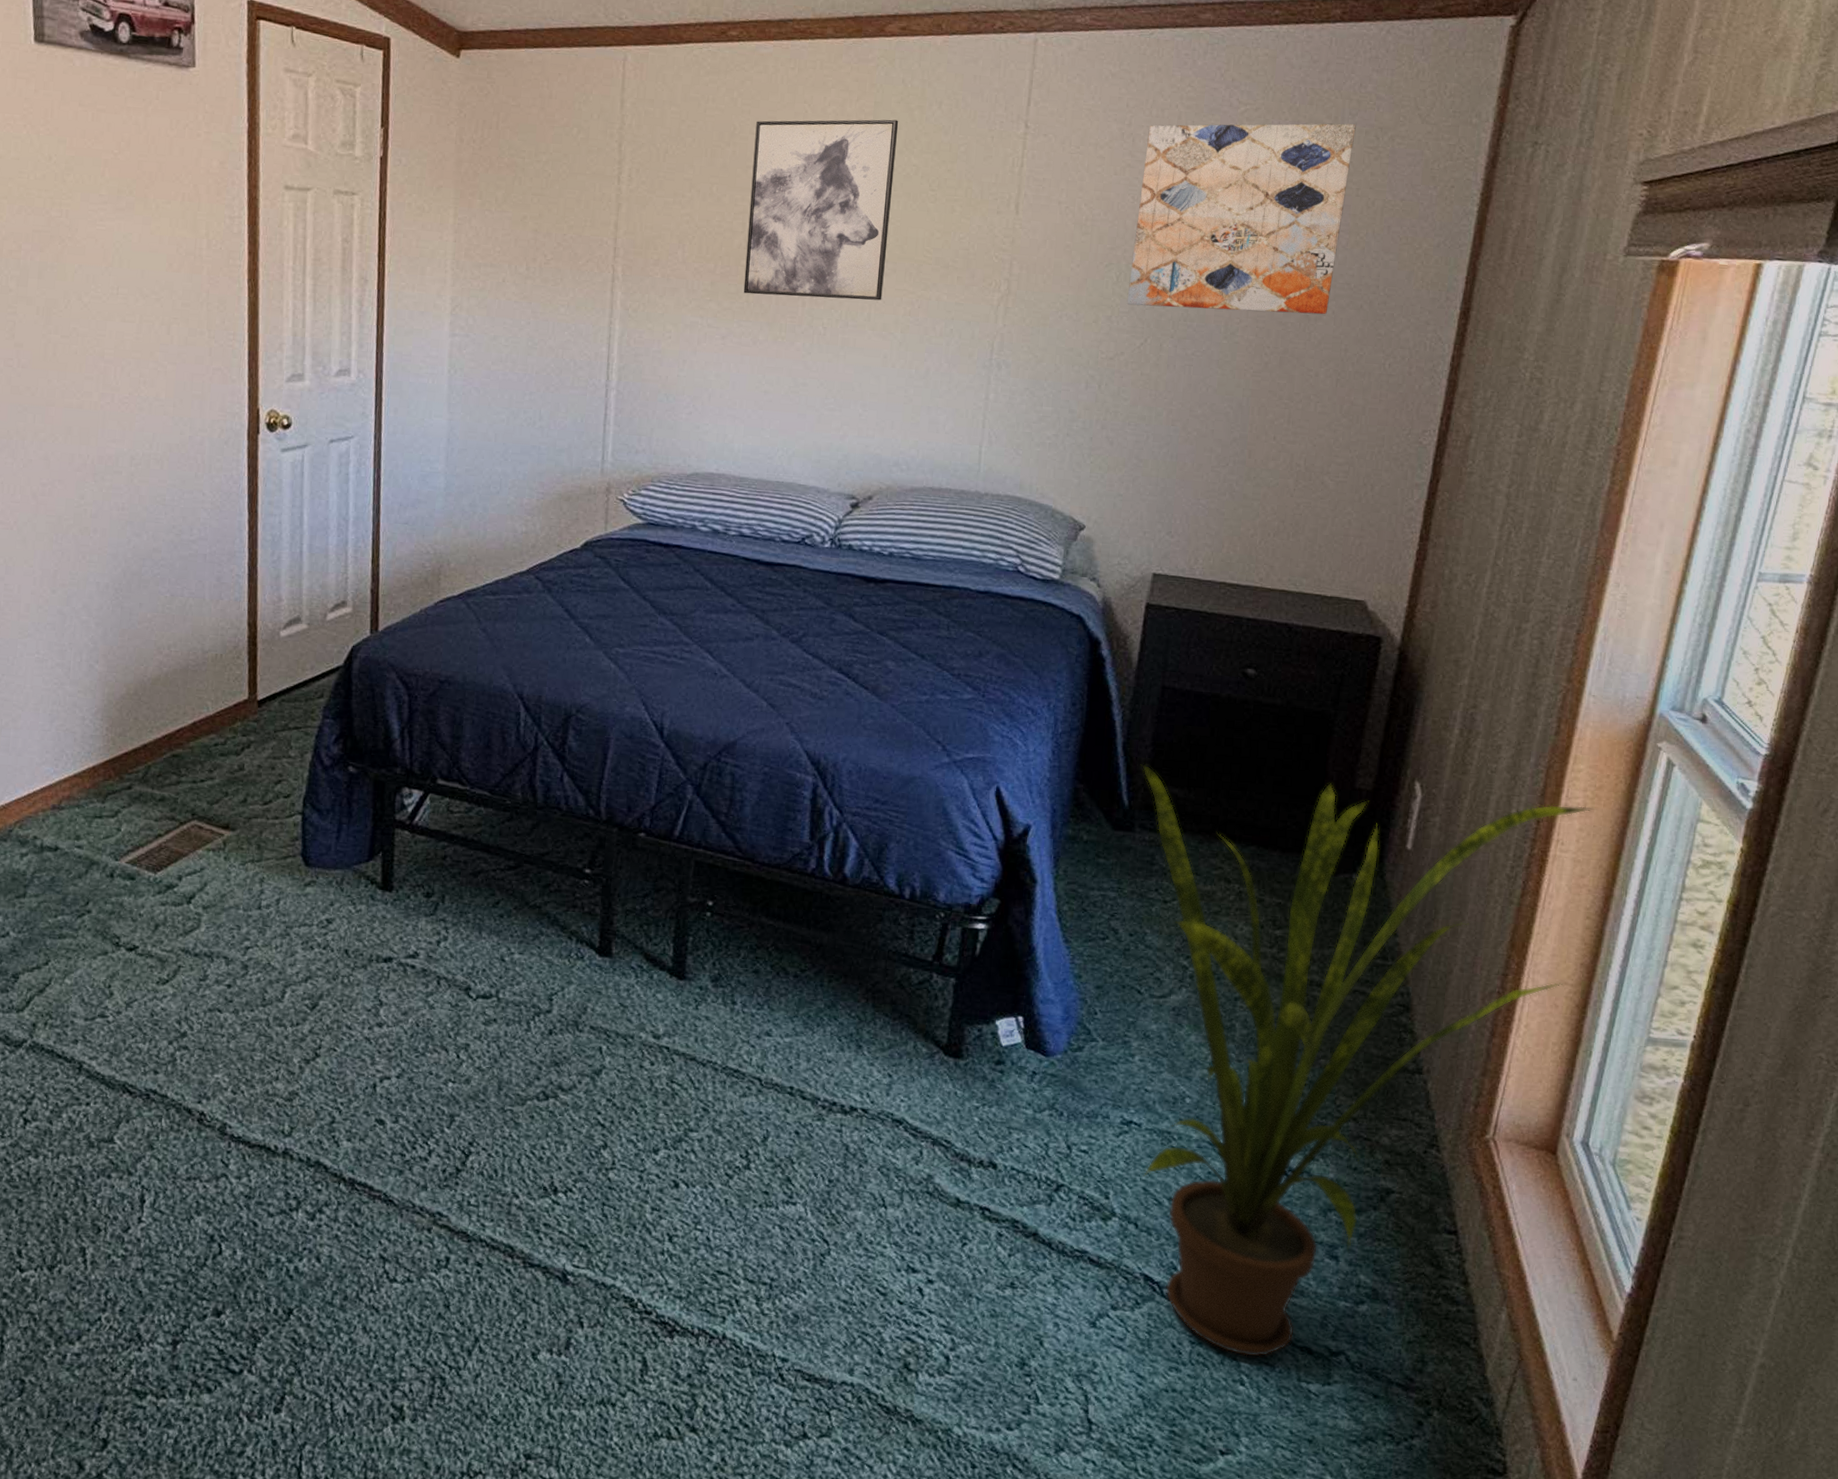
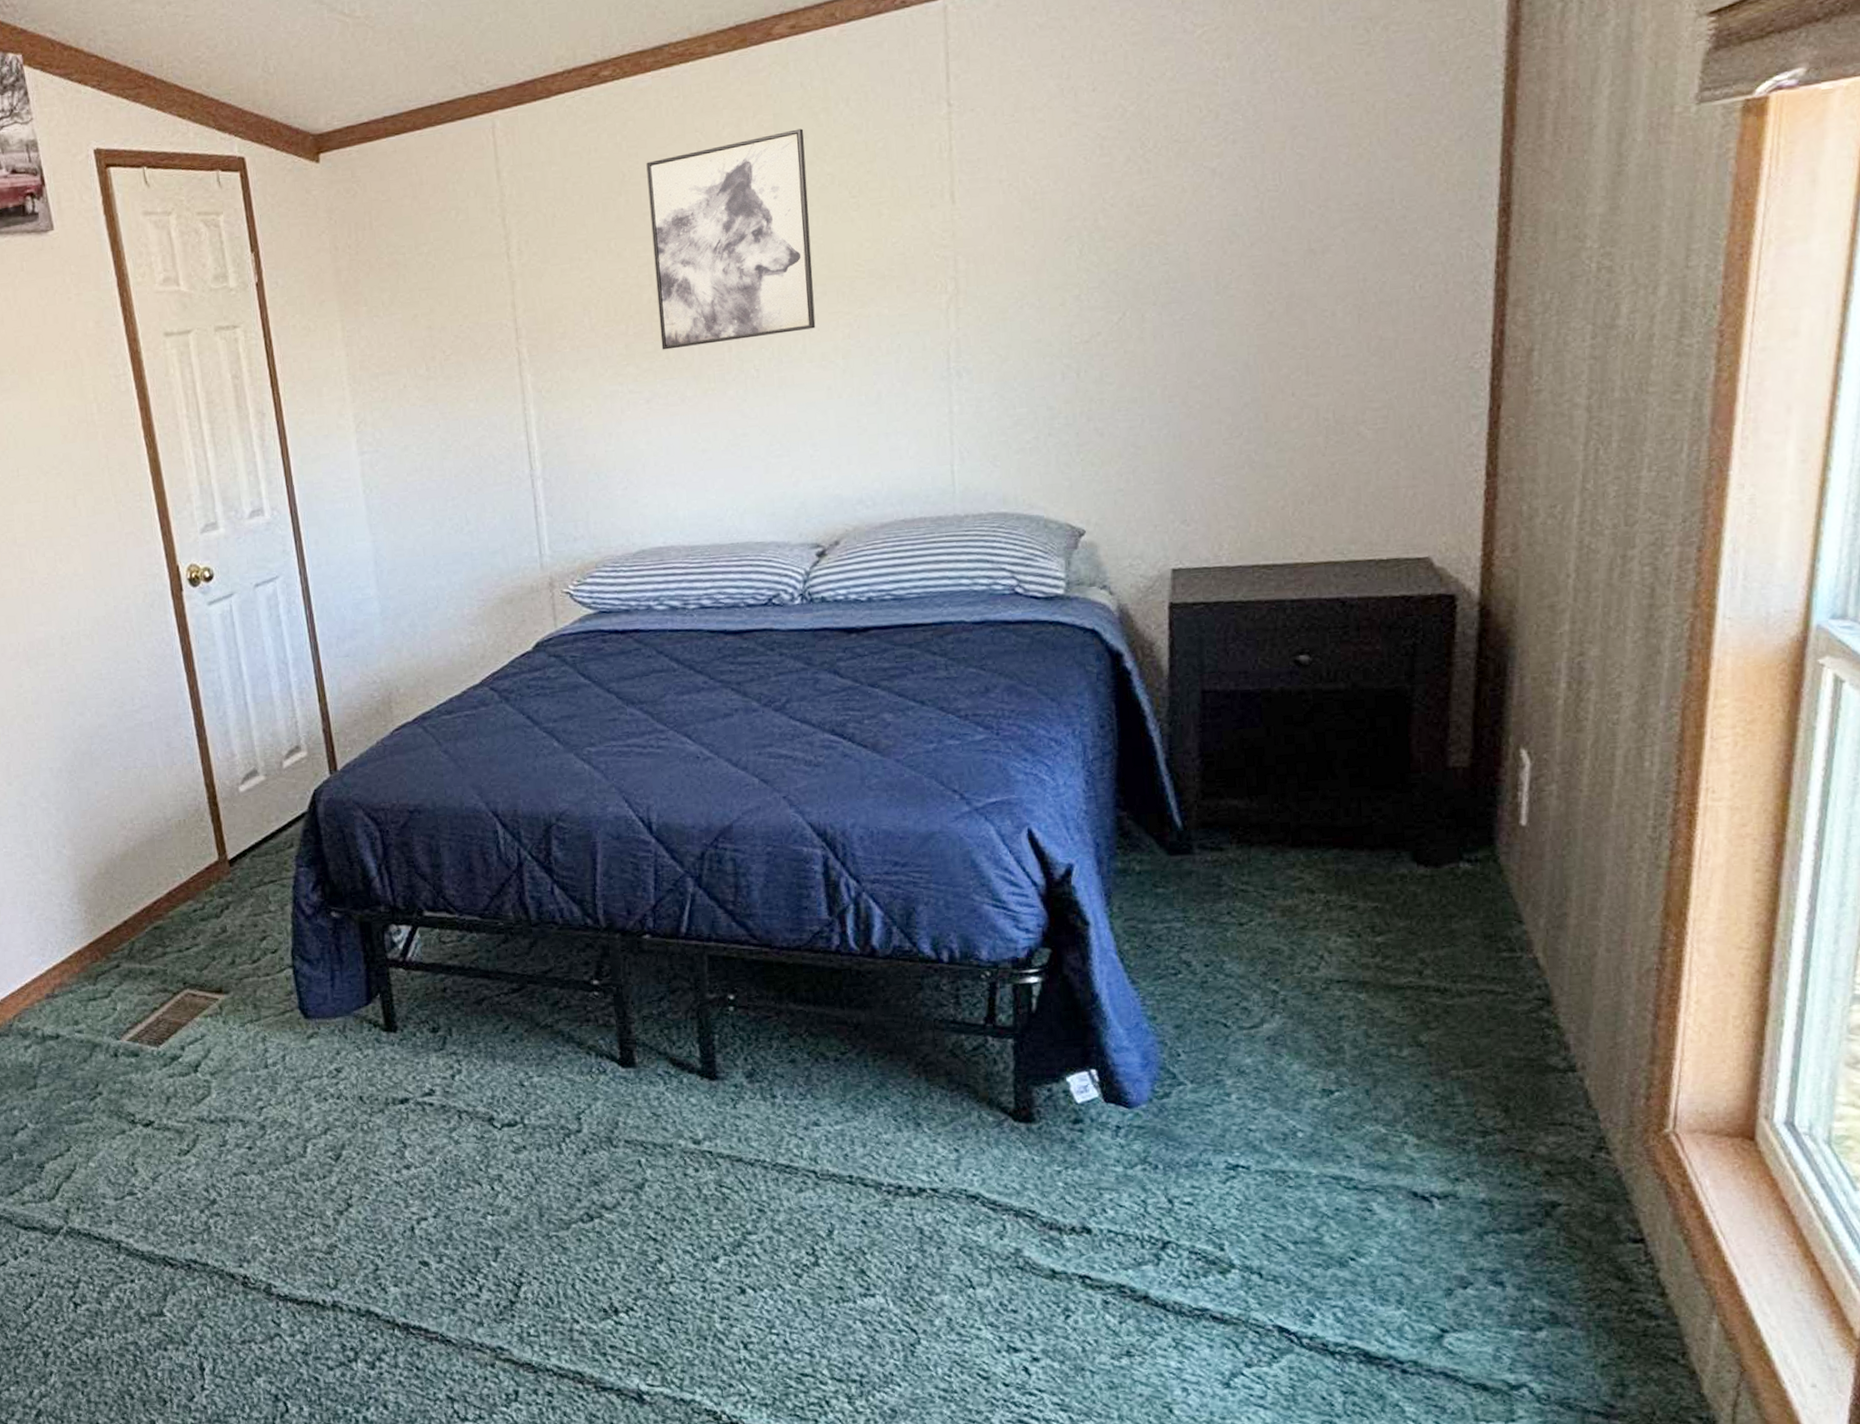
wall art: present [1127,123,1356,315] -> none [1091,20,1340,279]
house plant: present [1140,764,1595,1358] -> none [1189,745,1749,1401]

